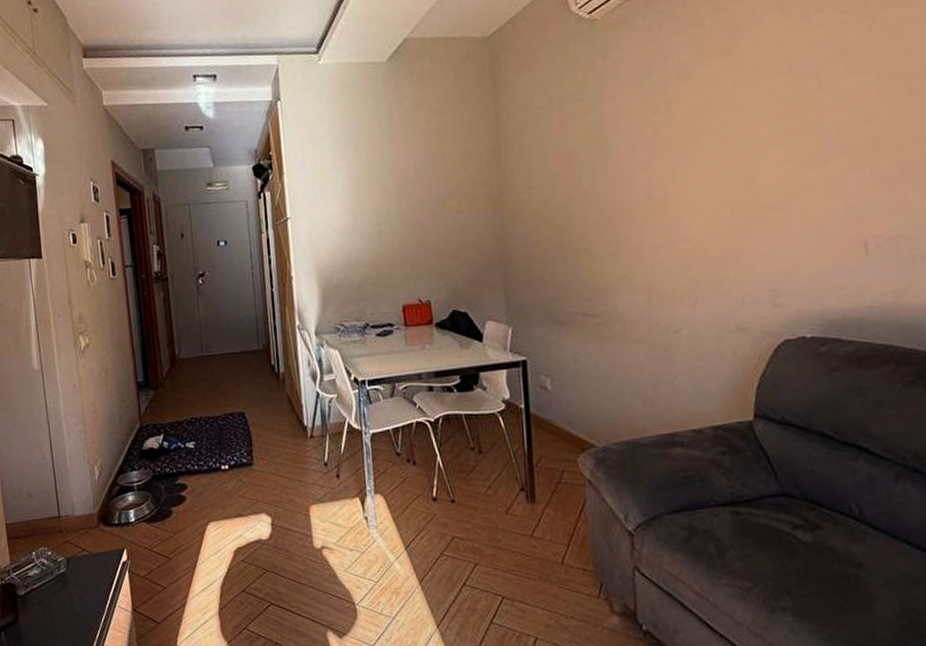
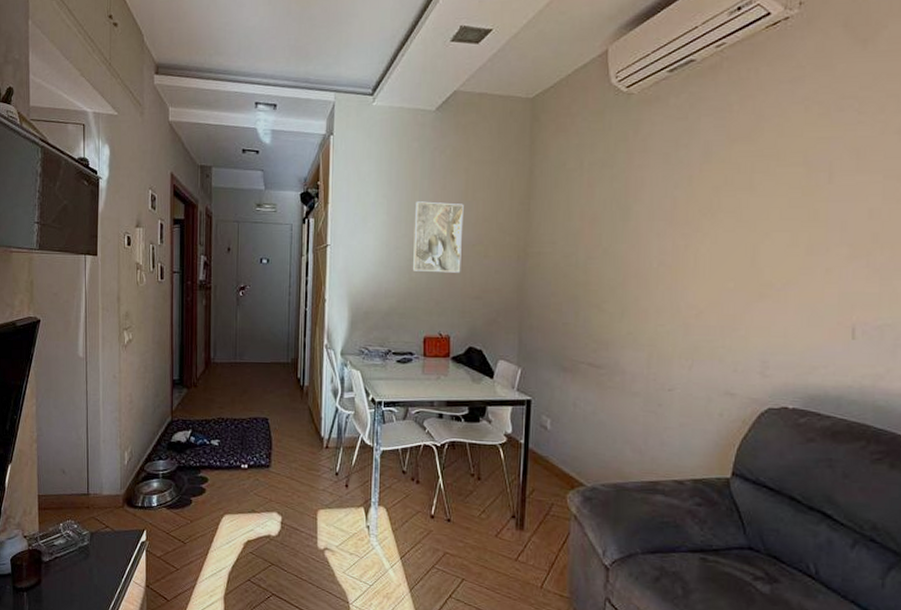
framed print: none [376,157,434,236] -> present [412,201,464,273]

